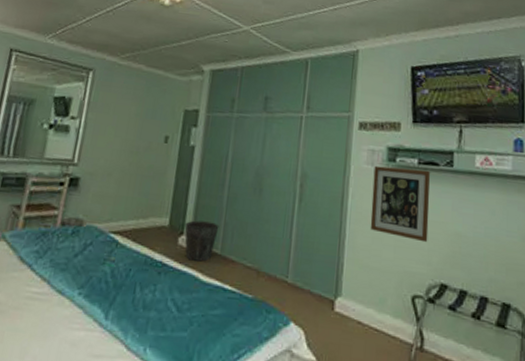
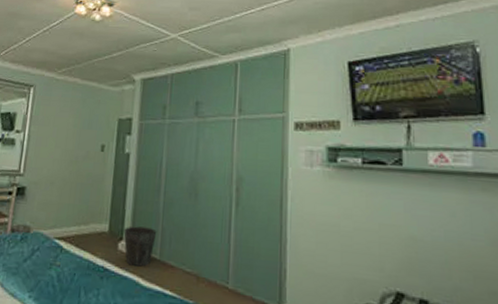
wall art: present [370,165,430,243] -> none [313,166,379,248]

